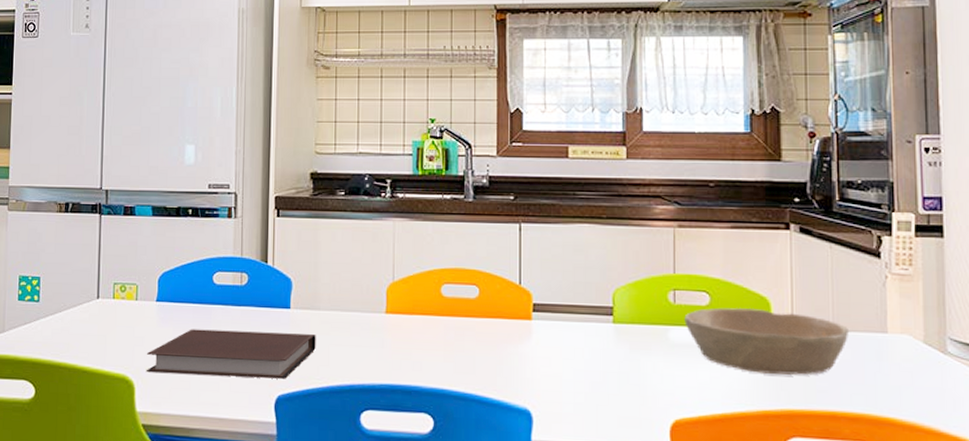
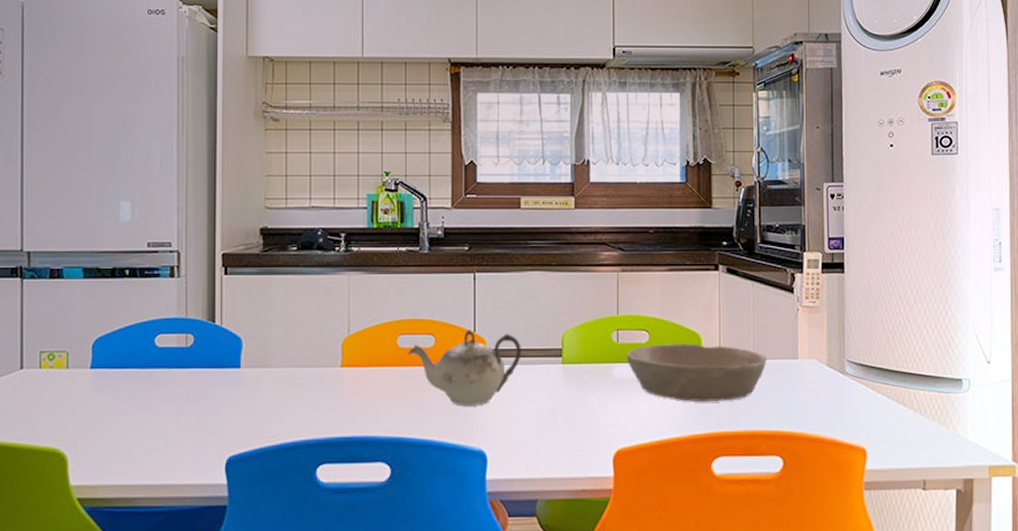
notebook: present [145,329,316,379] -> none [80,393,269,443]
teapot: none [452,282,569,361] -> present [408,330,521,405]

